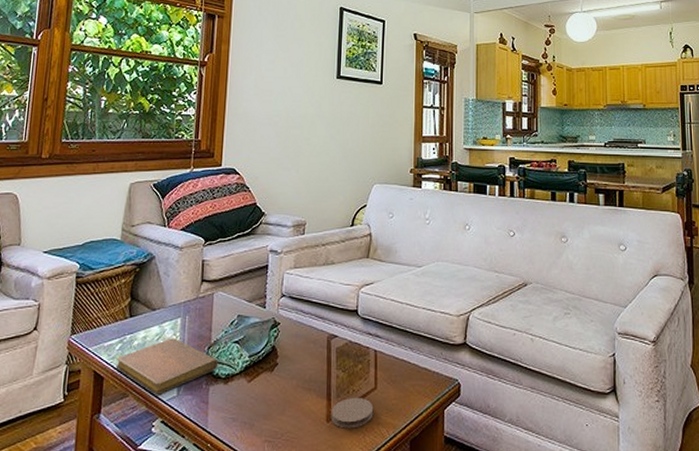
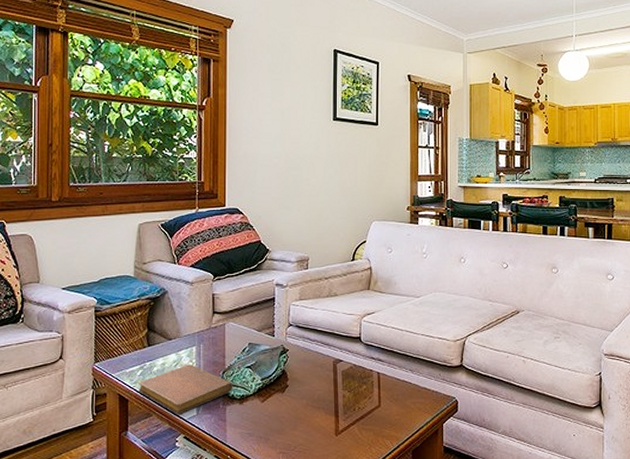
coaster: present [331,397,374,429] -> none [339,413,378,441]

